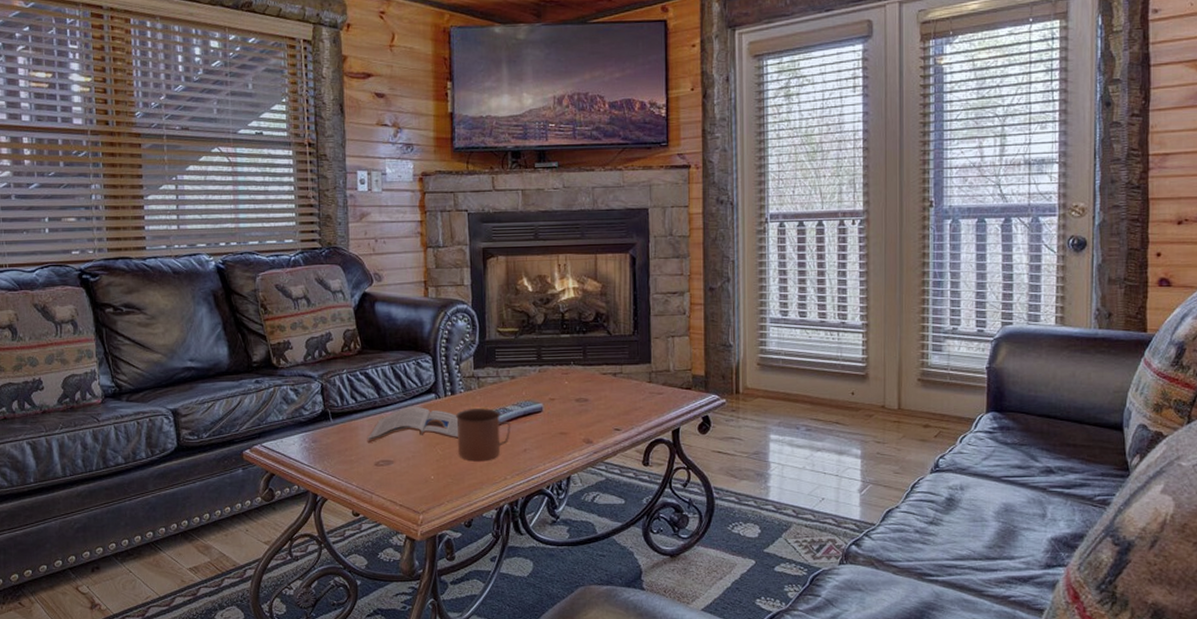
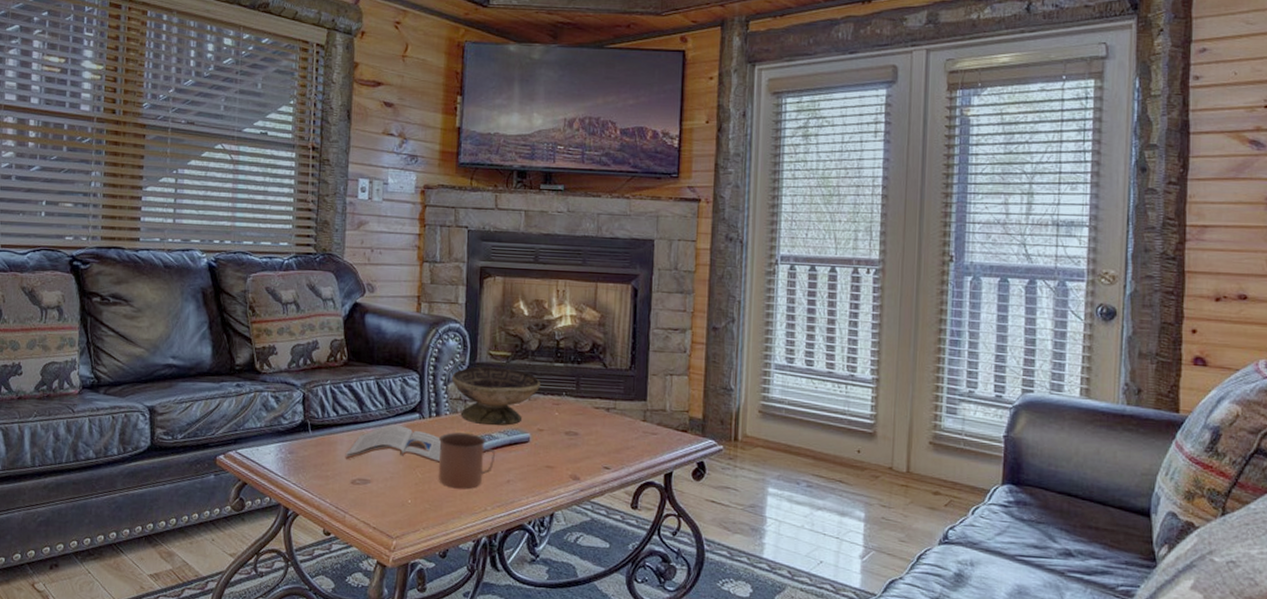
decorative bowl: none [463,343,549,399] -> present [451,366,540,426]

